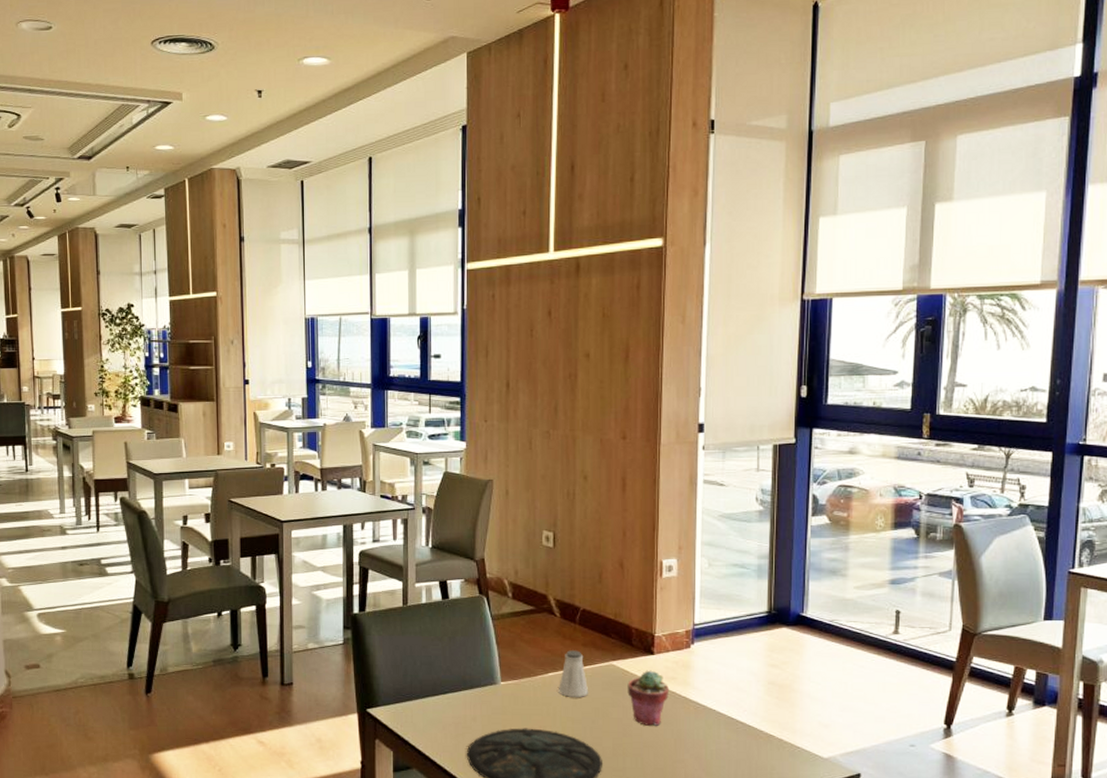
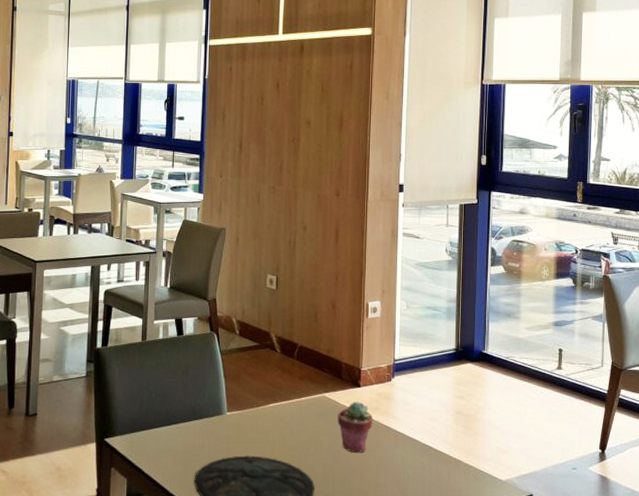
saltshaker: present [559,650,588,698] -> none [278,383,303,427]

